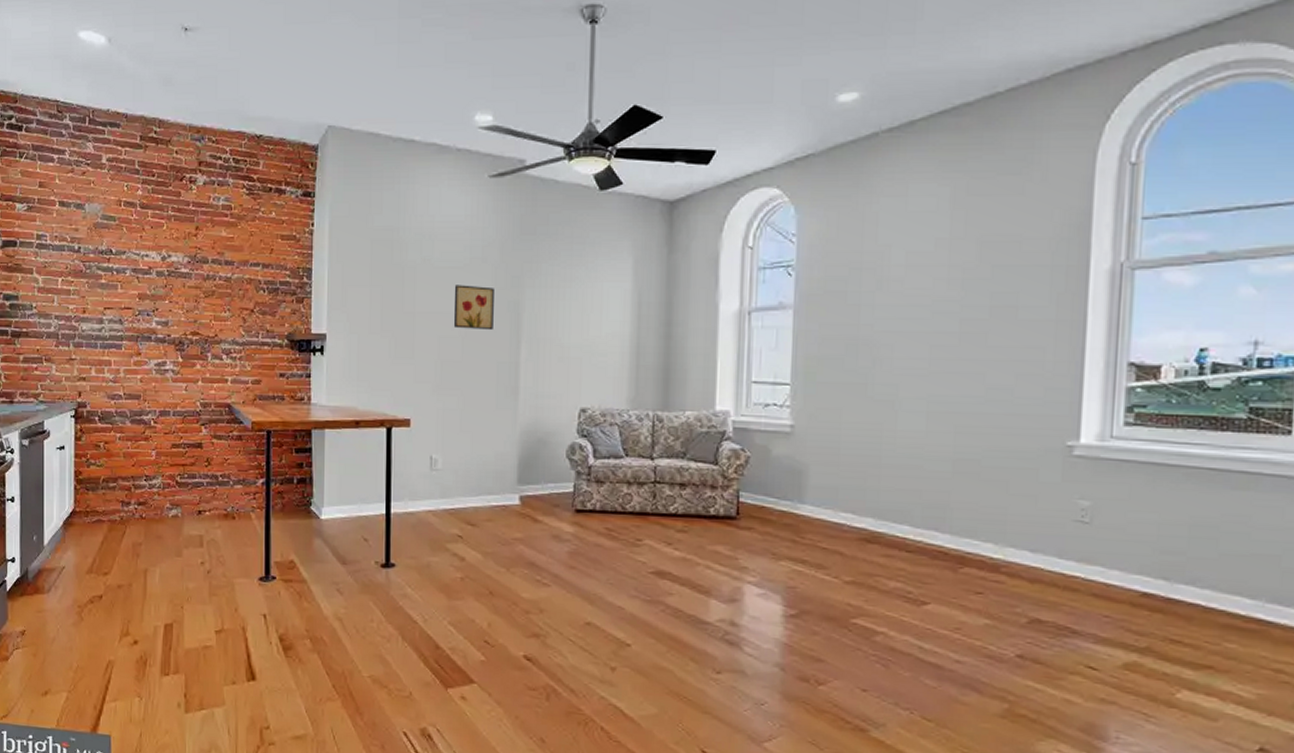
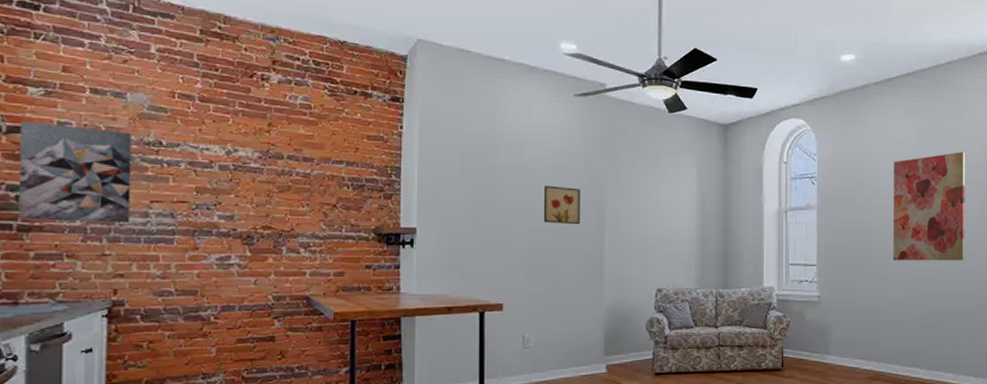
wall art: none [12,235,90,330] -> present [18,120,132,224]
wall art: none [905,222,1033,383] -> present [893,152,965,261]

